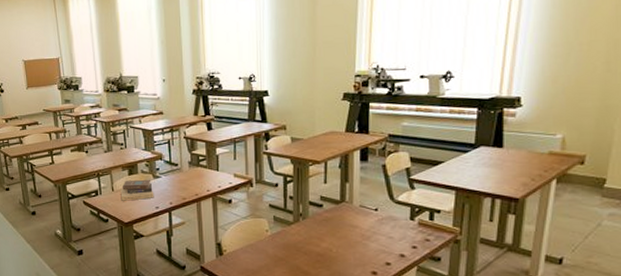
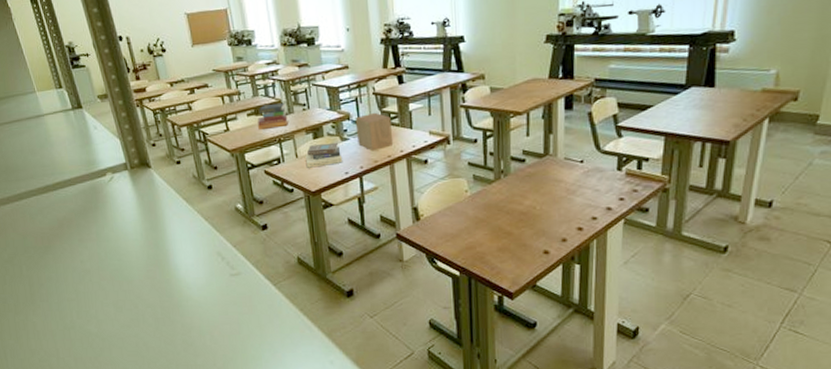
books: none [80,142,107,164] -> present [258,103,288,129]
wooden block: none [167,154,201,189] -> present [355,112,394,152]

